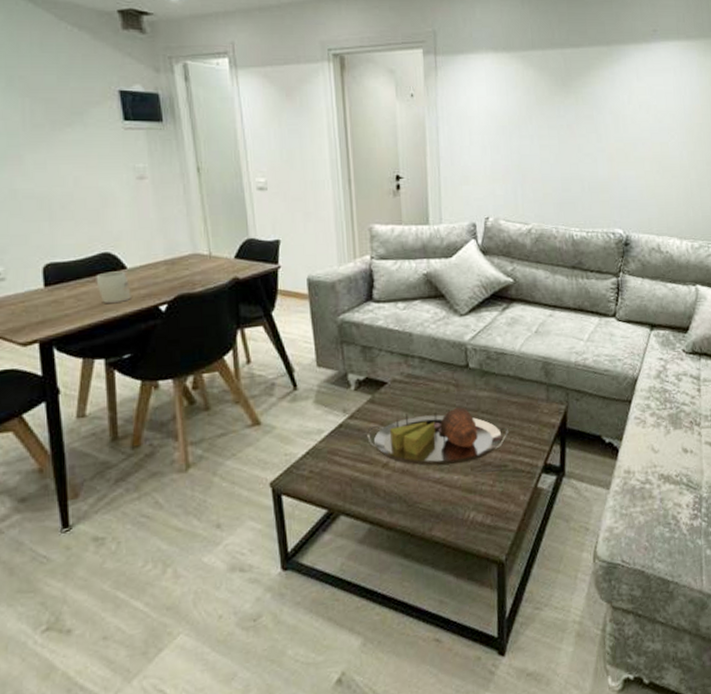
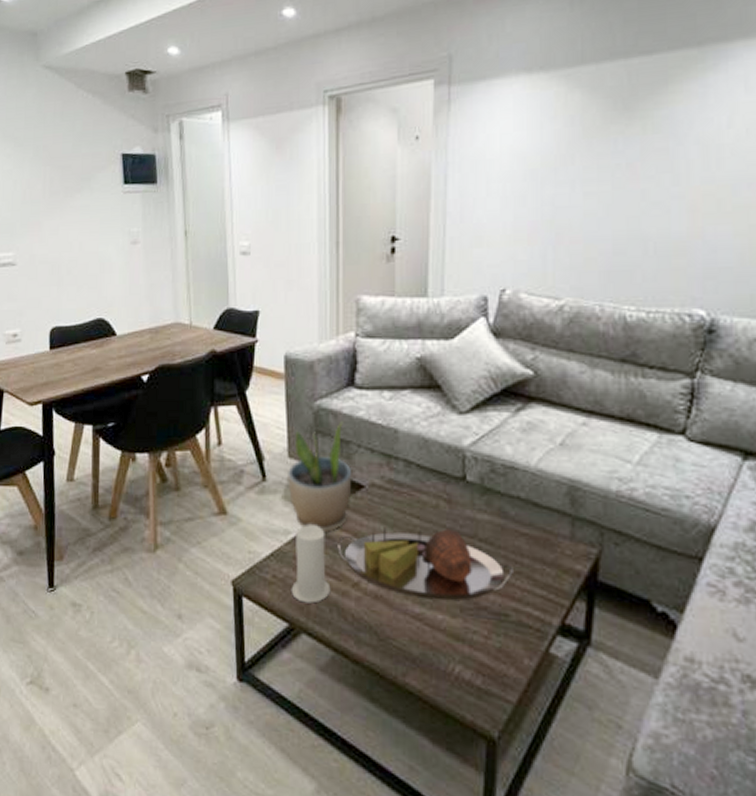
mug: present [96,271,131,304] -> none [90,337,119,371]
potted plant: none [317,331,377,427] -> present [288,421,352,534]
candle: none [327,421,364,489] -> present [291,524,331,604]

